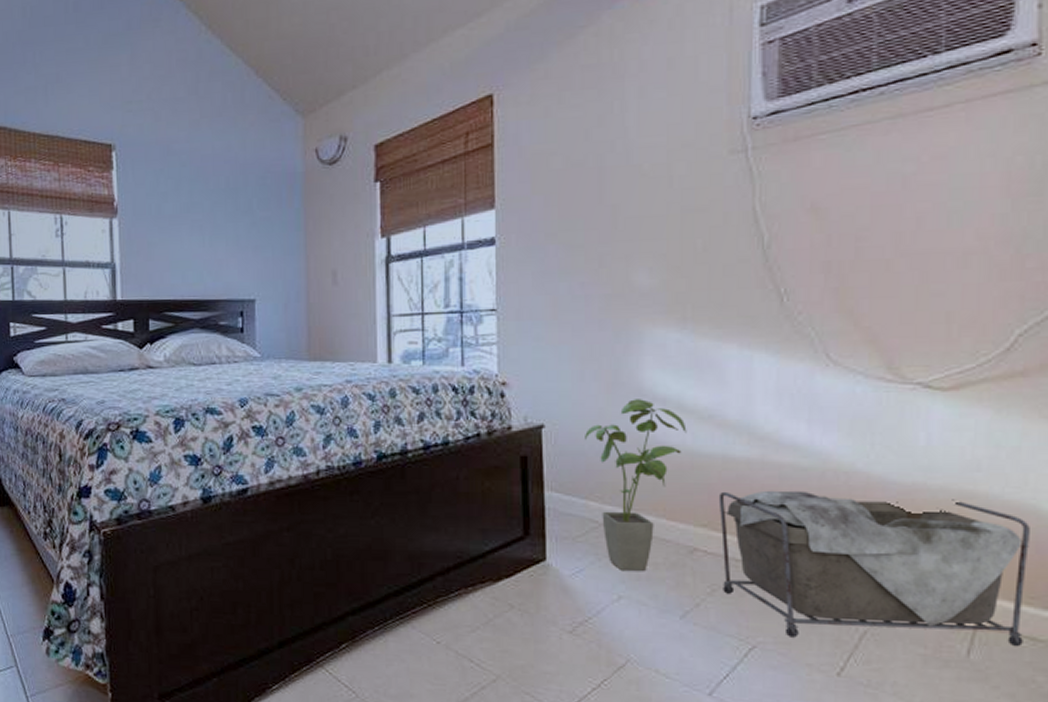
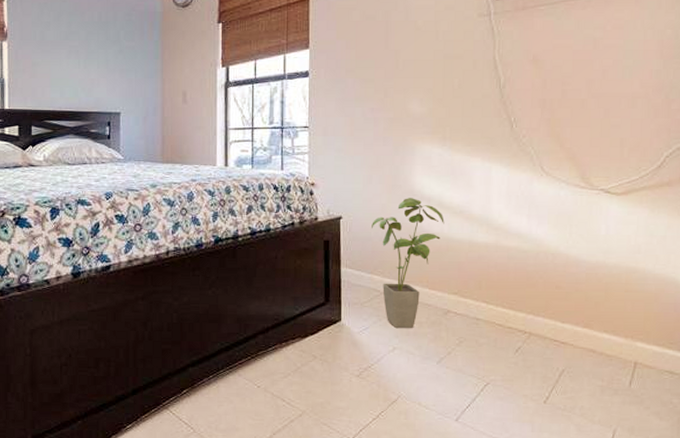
laundry basket: present [718,490,1030,647] -> none [465,267,671,379]

